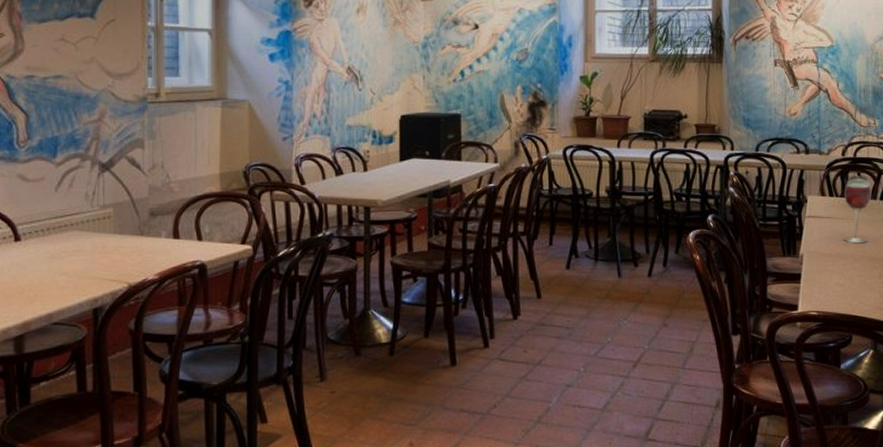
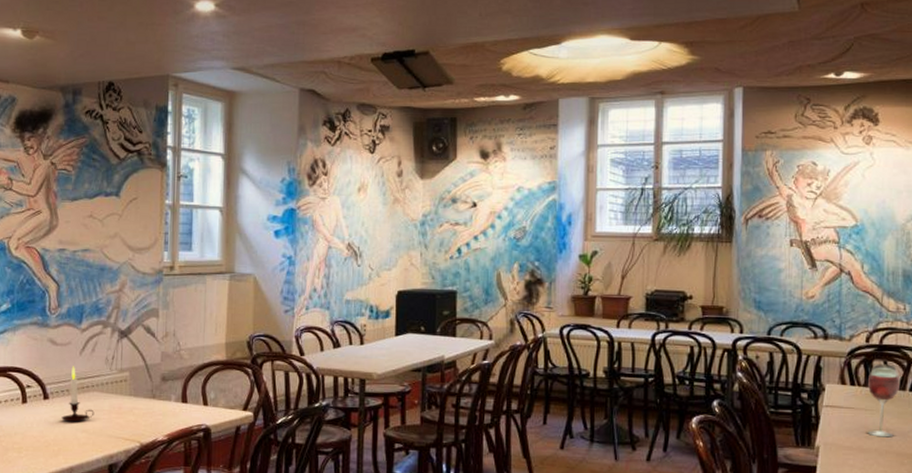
candle: none [36,204,75,265] -> present [61,366,95,422]

